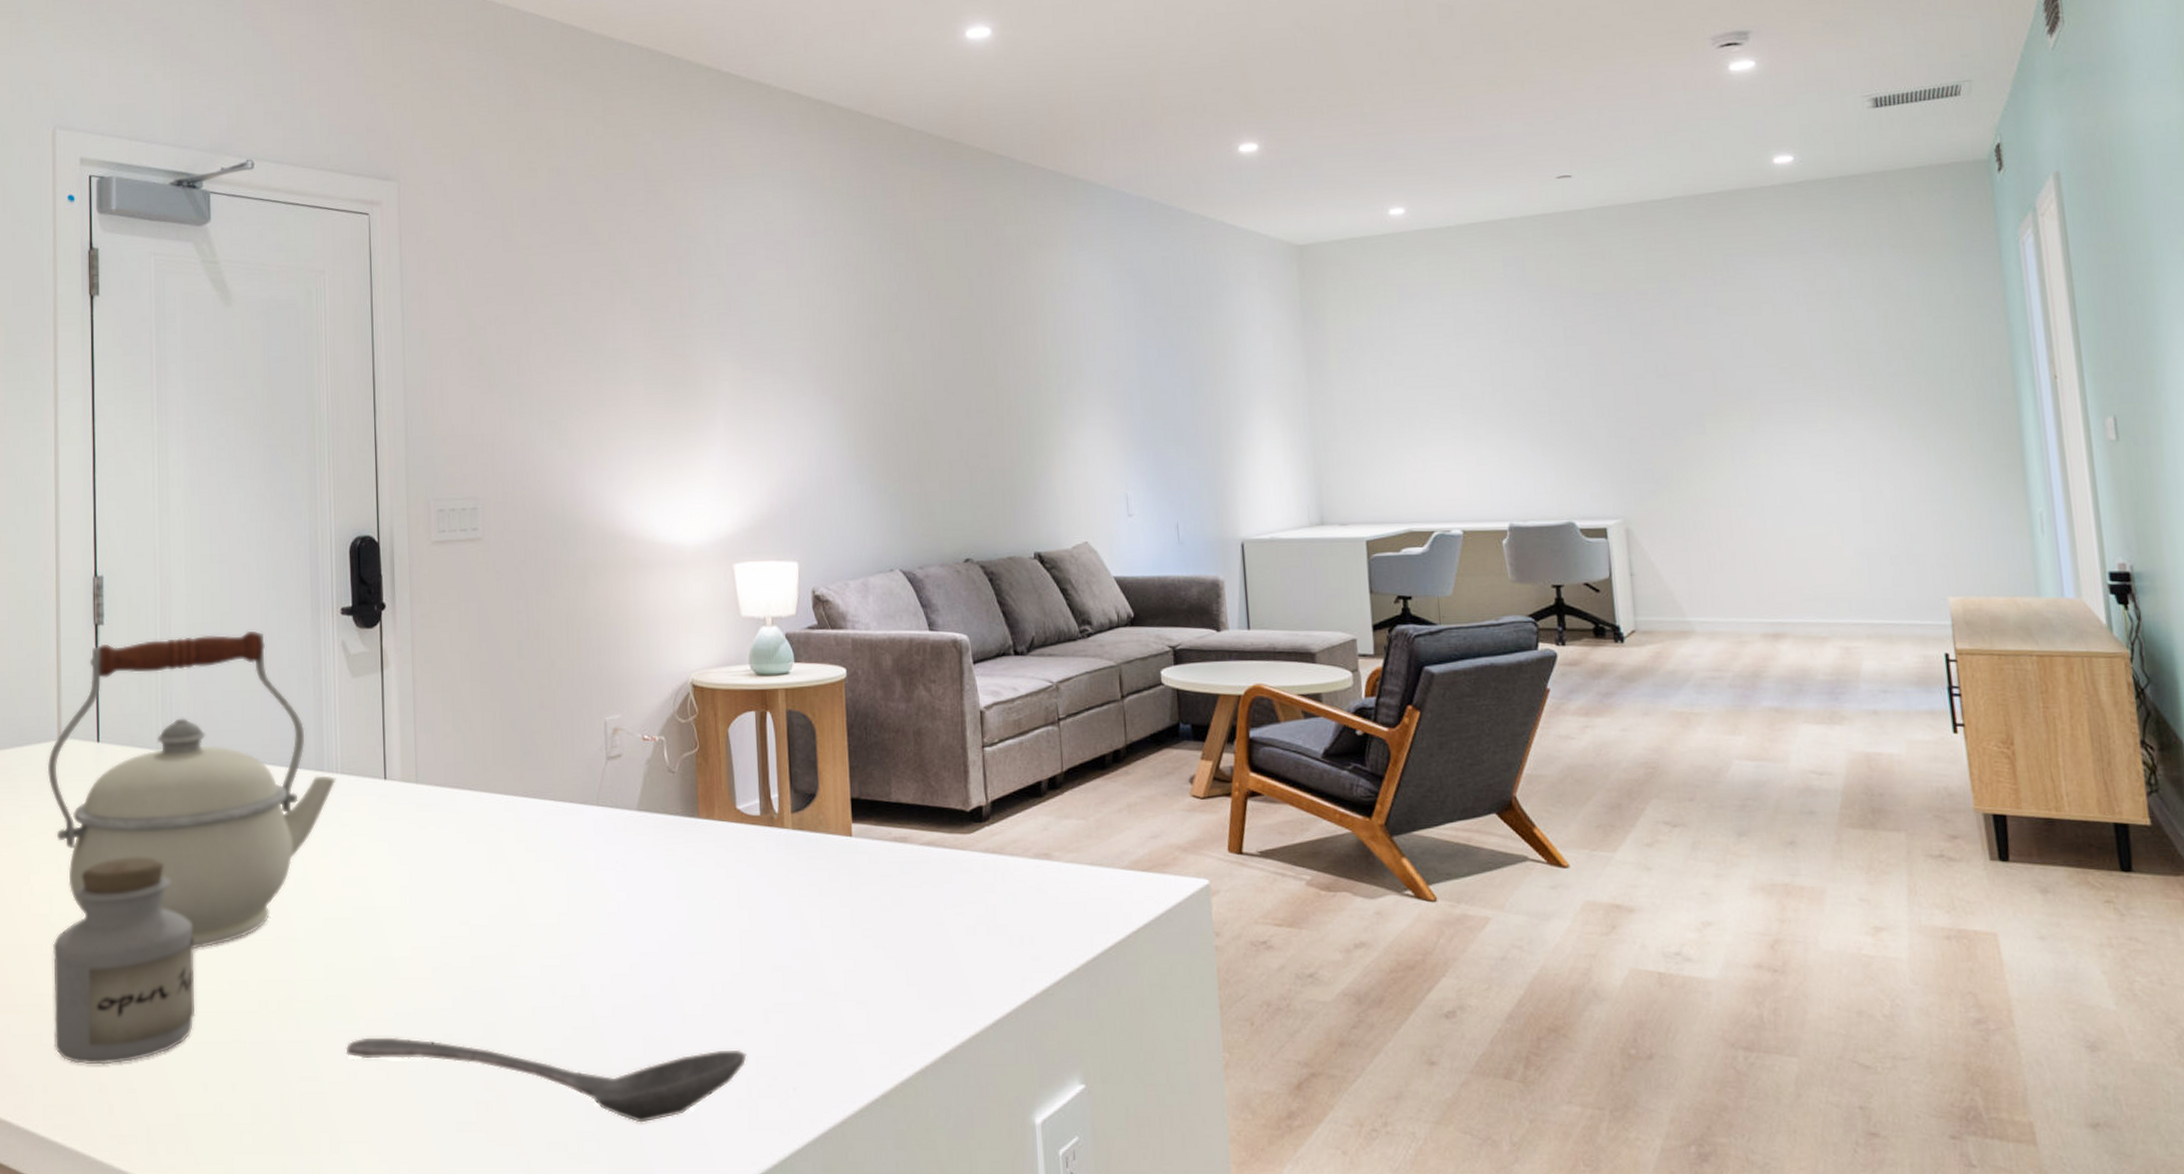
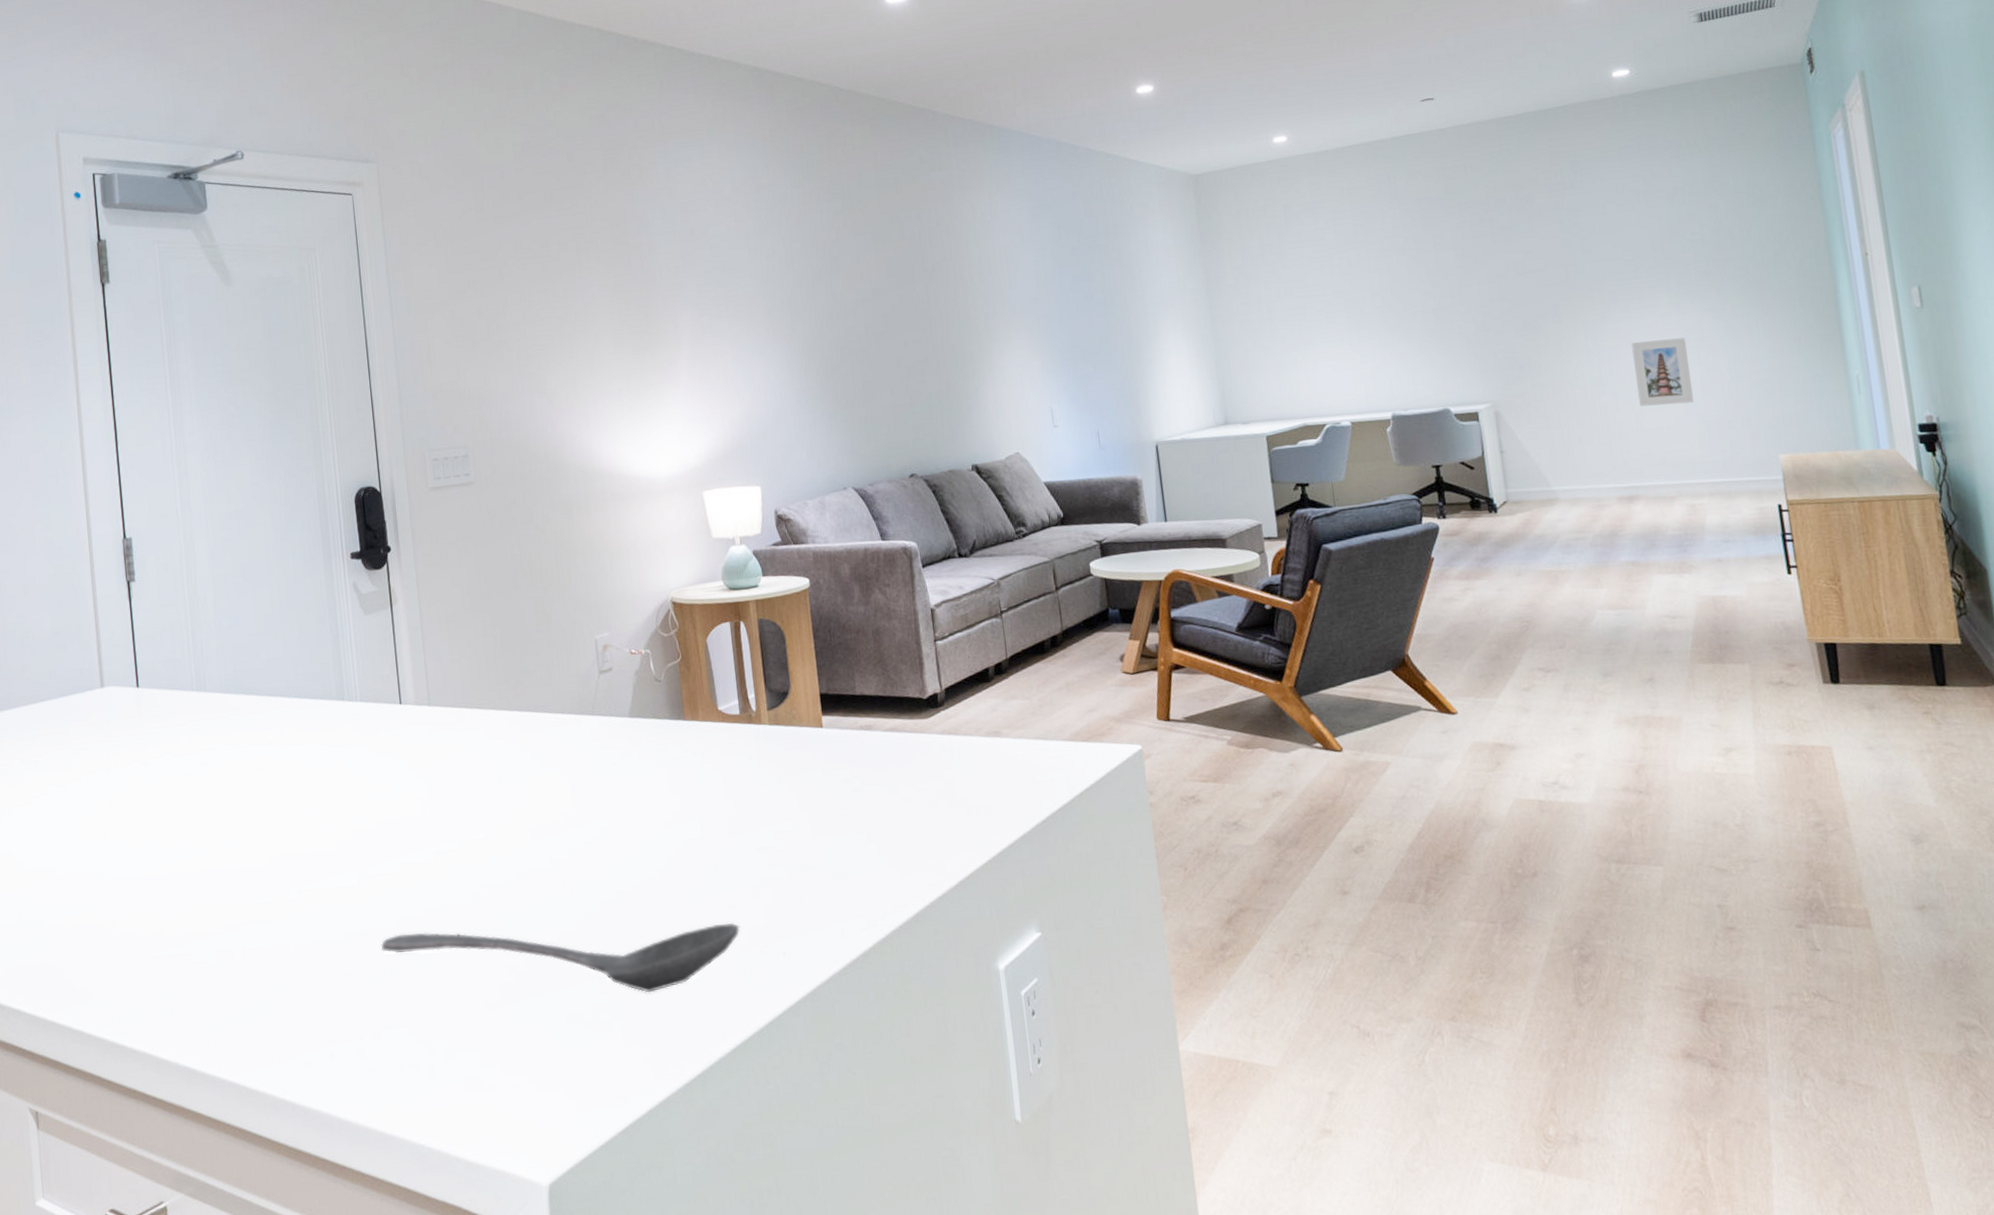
kettle: present [47,631,336,948] -> none [92,578,356,866]
jar: present [53,857,196,1065] -> none [110,787,243,975]
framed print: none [1784,458,1852,534] -> present [1631,337,1694,407]

